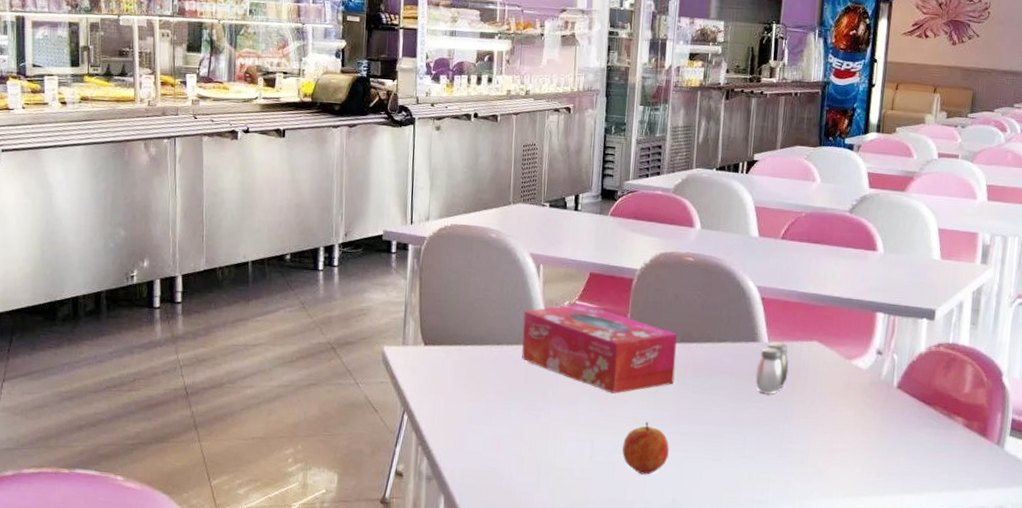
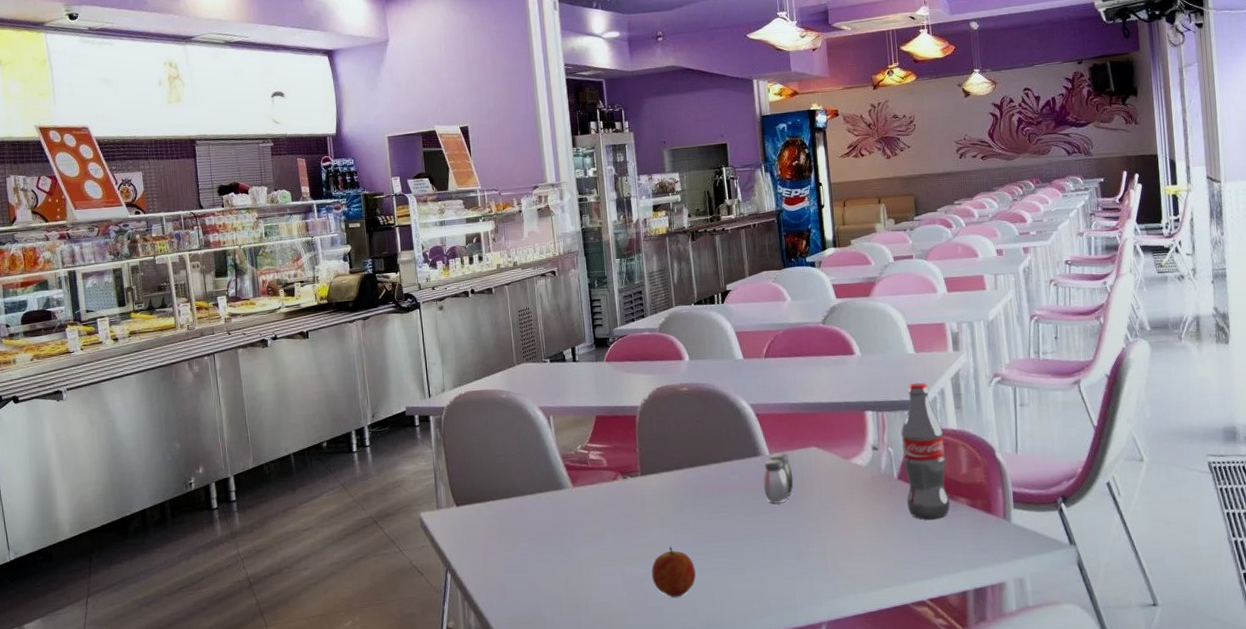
tissue box: present [521,303,677,394] -> none [542,445,689,525]
soda bottle: none [900,291,954,435] -> present [901,382,950,520]

